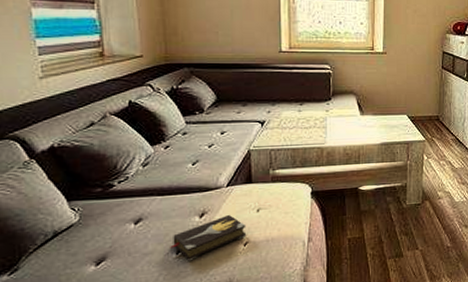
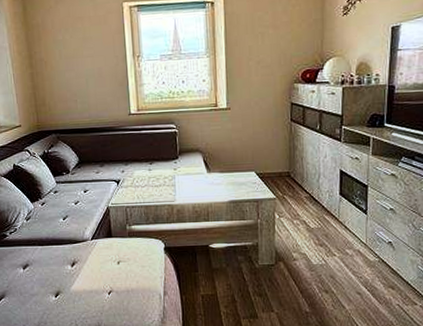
hardback book: present [169,214,247,261] -> none [49,265,110,304]

